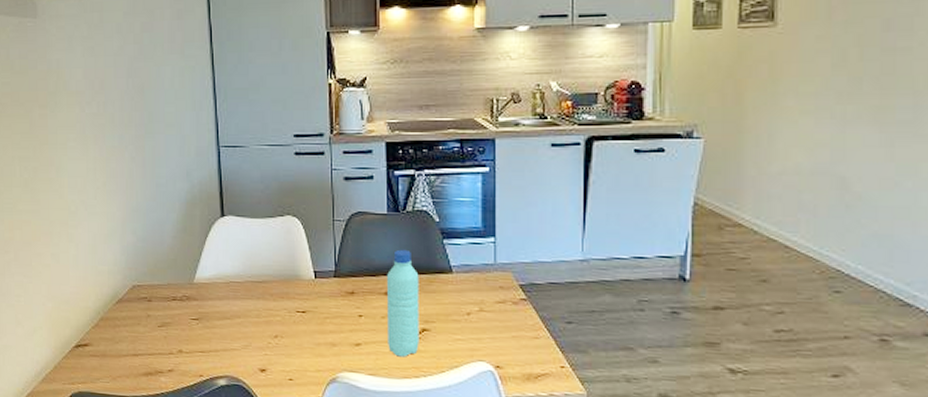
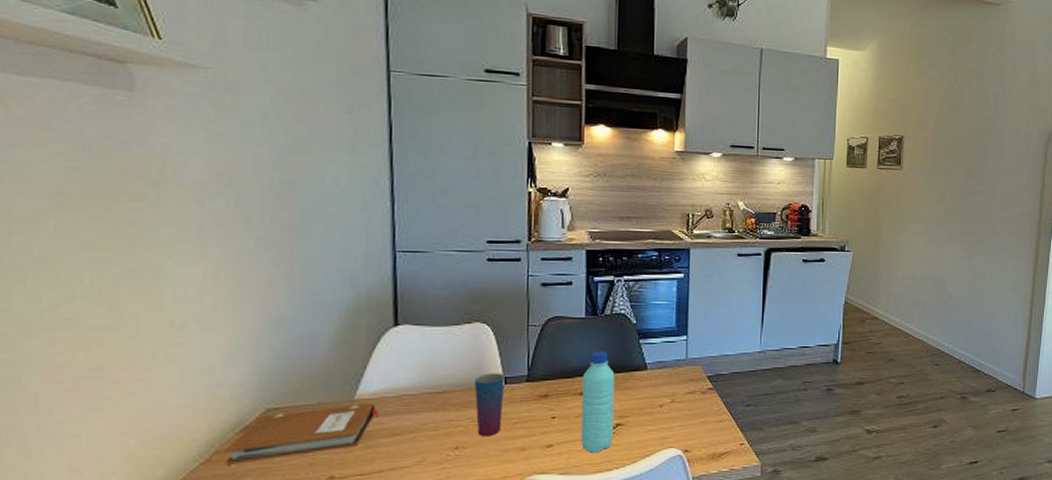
notebook: none [107,287,213,331] -> present [225,403,379,465]
cup: none [288,266,315,329] -> present [474,373,505,437]

